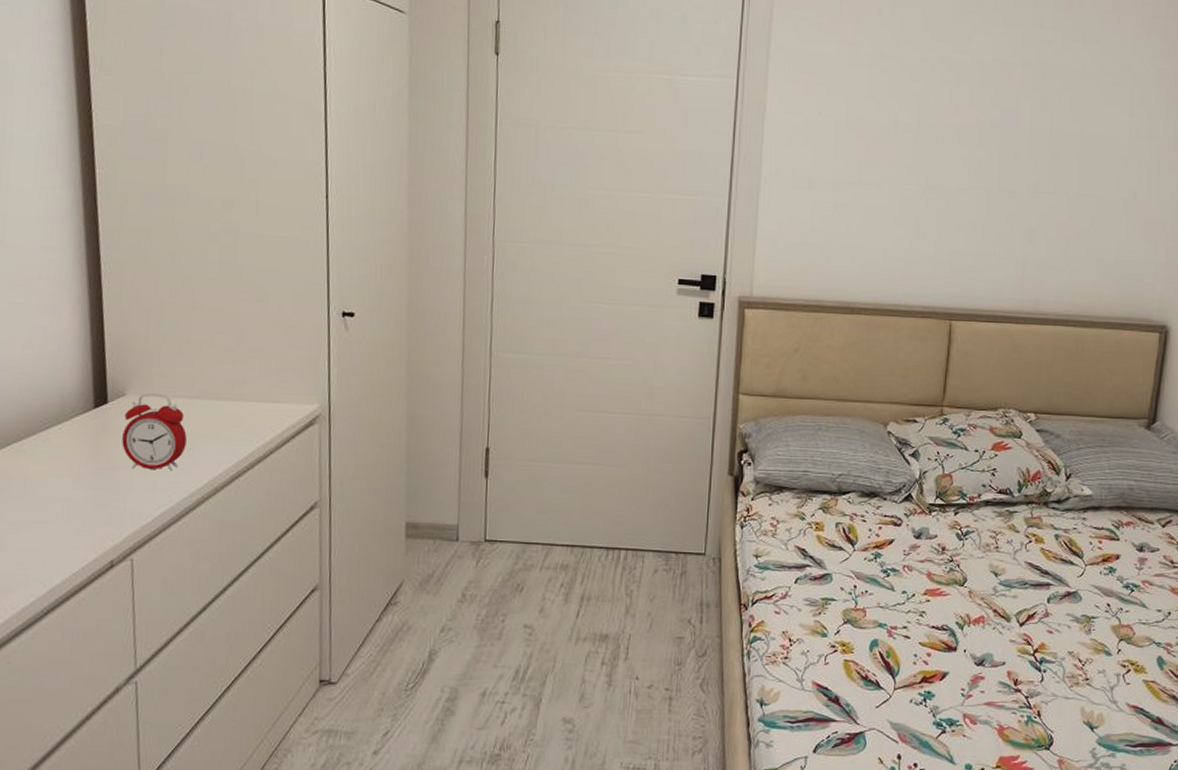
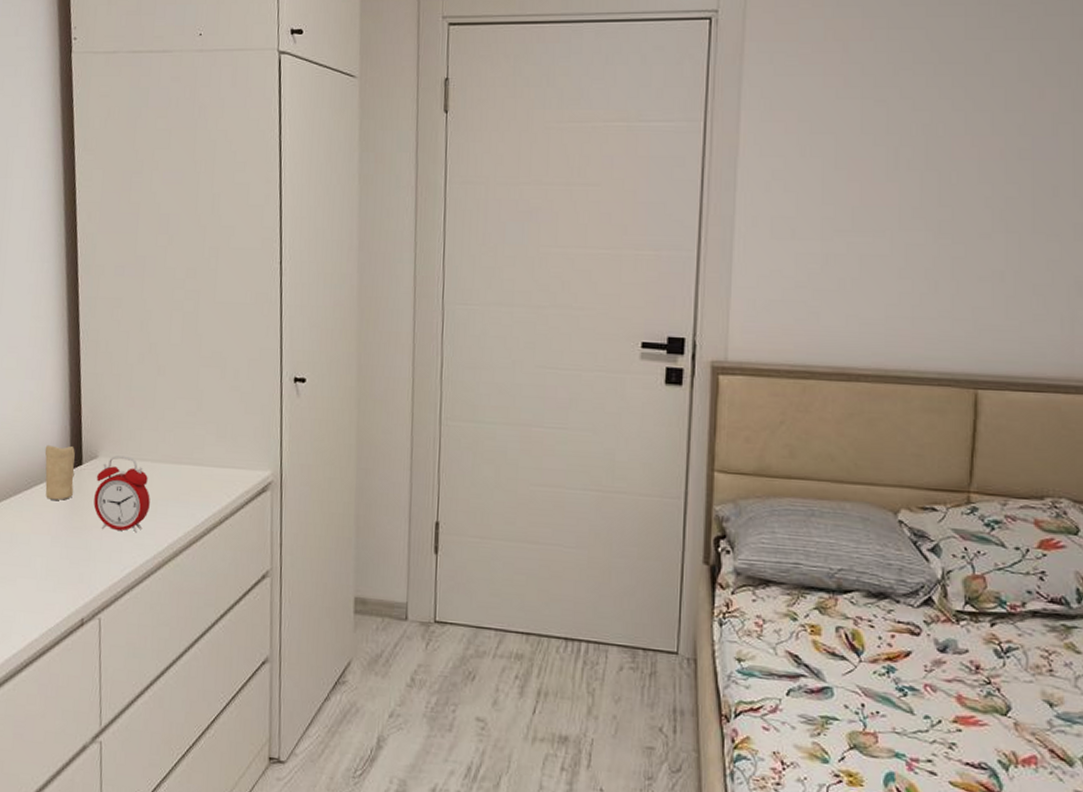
candle: none [62,383,99,441] -> present [44,445,75,500]

